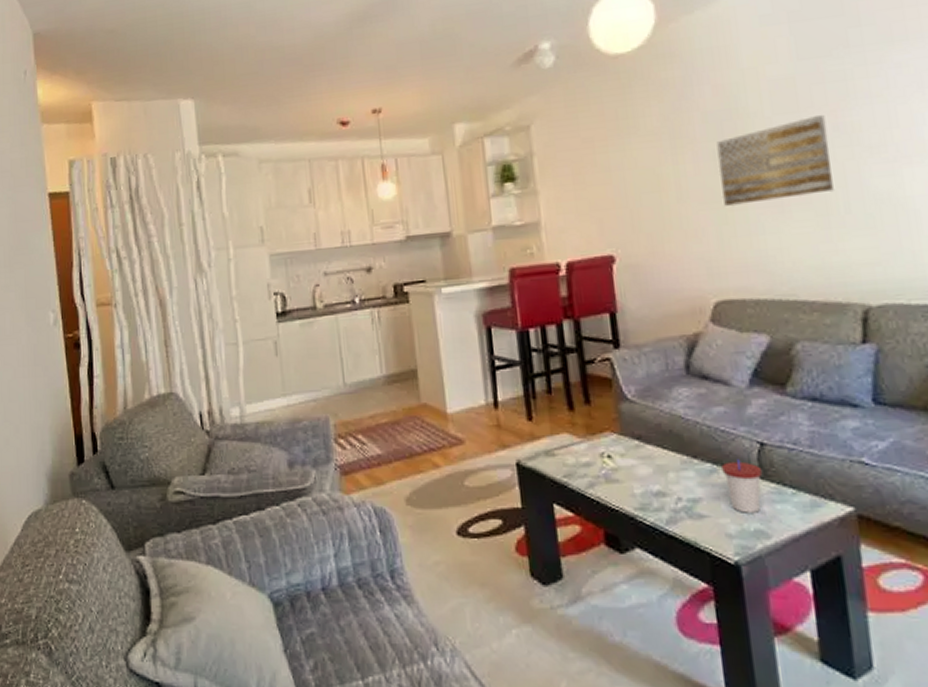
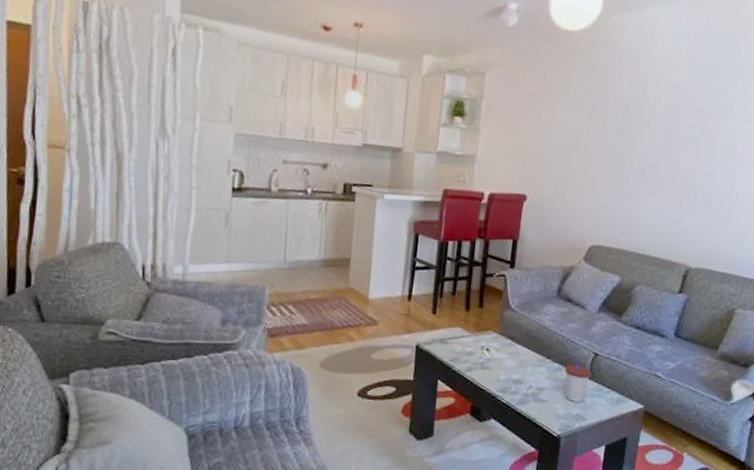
wall art: present [716,115,834,206] -> none [614,118,699,178]

